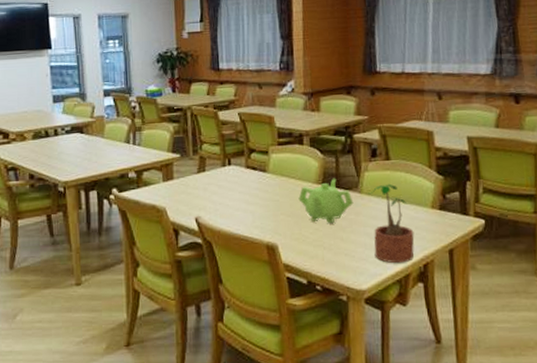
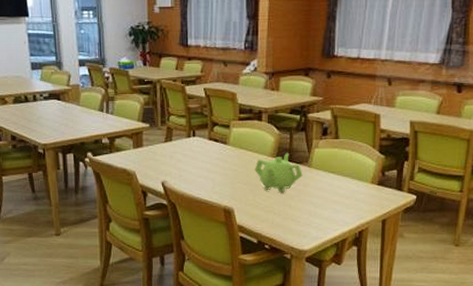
potted plant: present [366,183,415,264] -> none [314,160,354,230]

